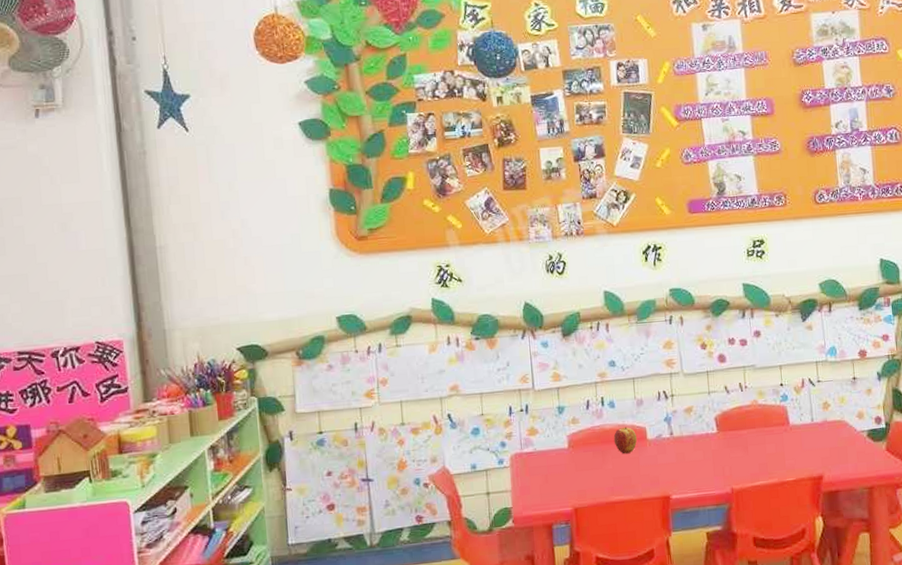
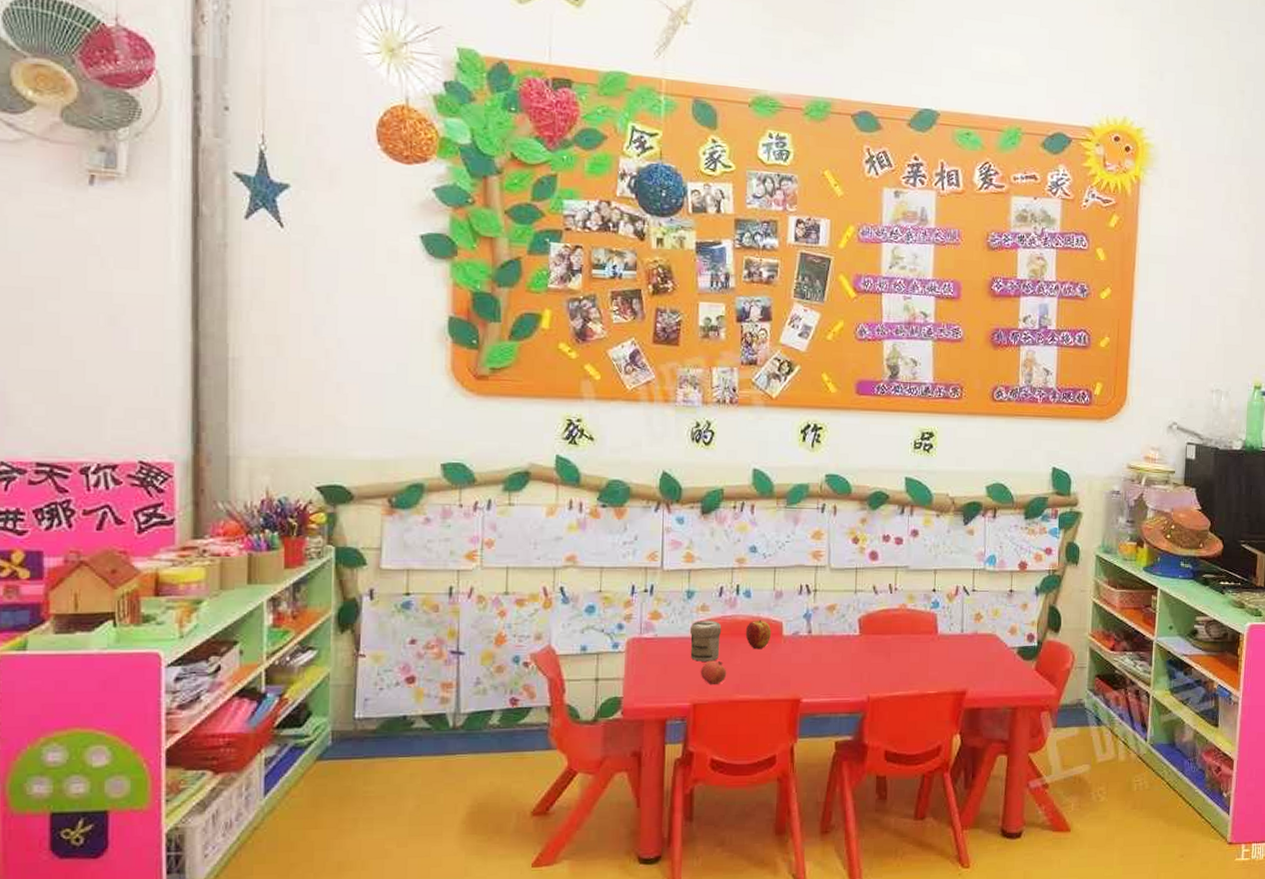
jar: none [564,431,593,470] -> present [689,621,722,661]
pomegranate: none [577,467,602,489] -> present [700,660,727,684]

